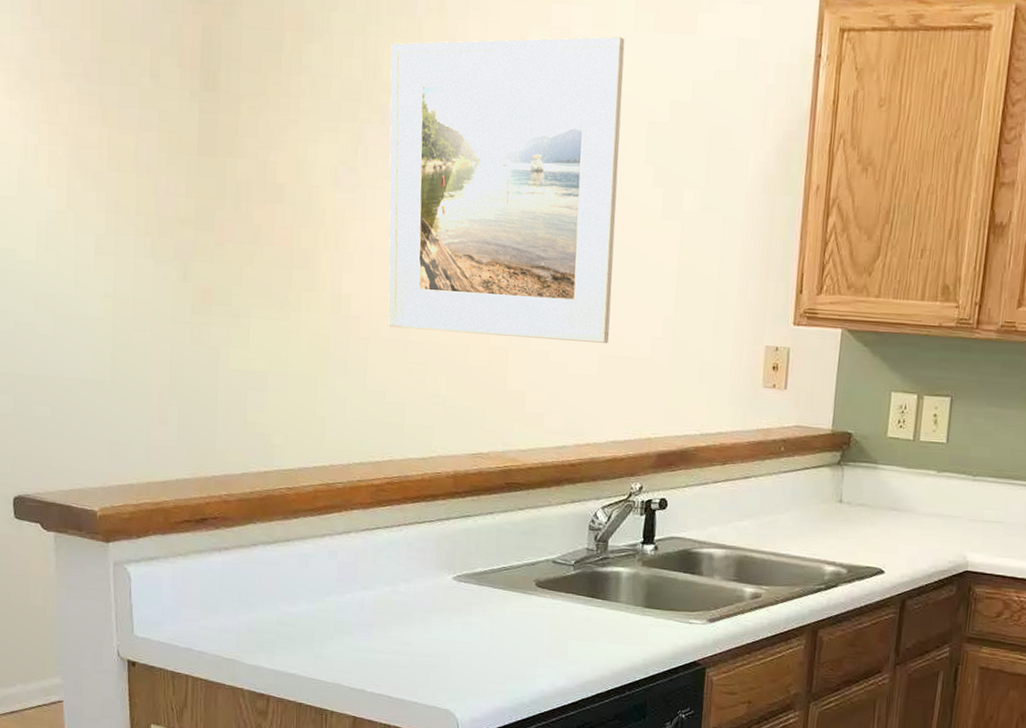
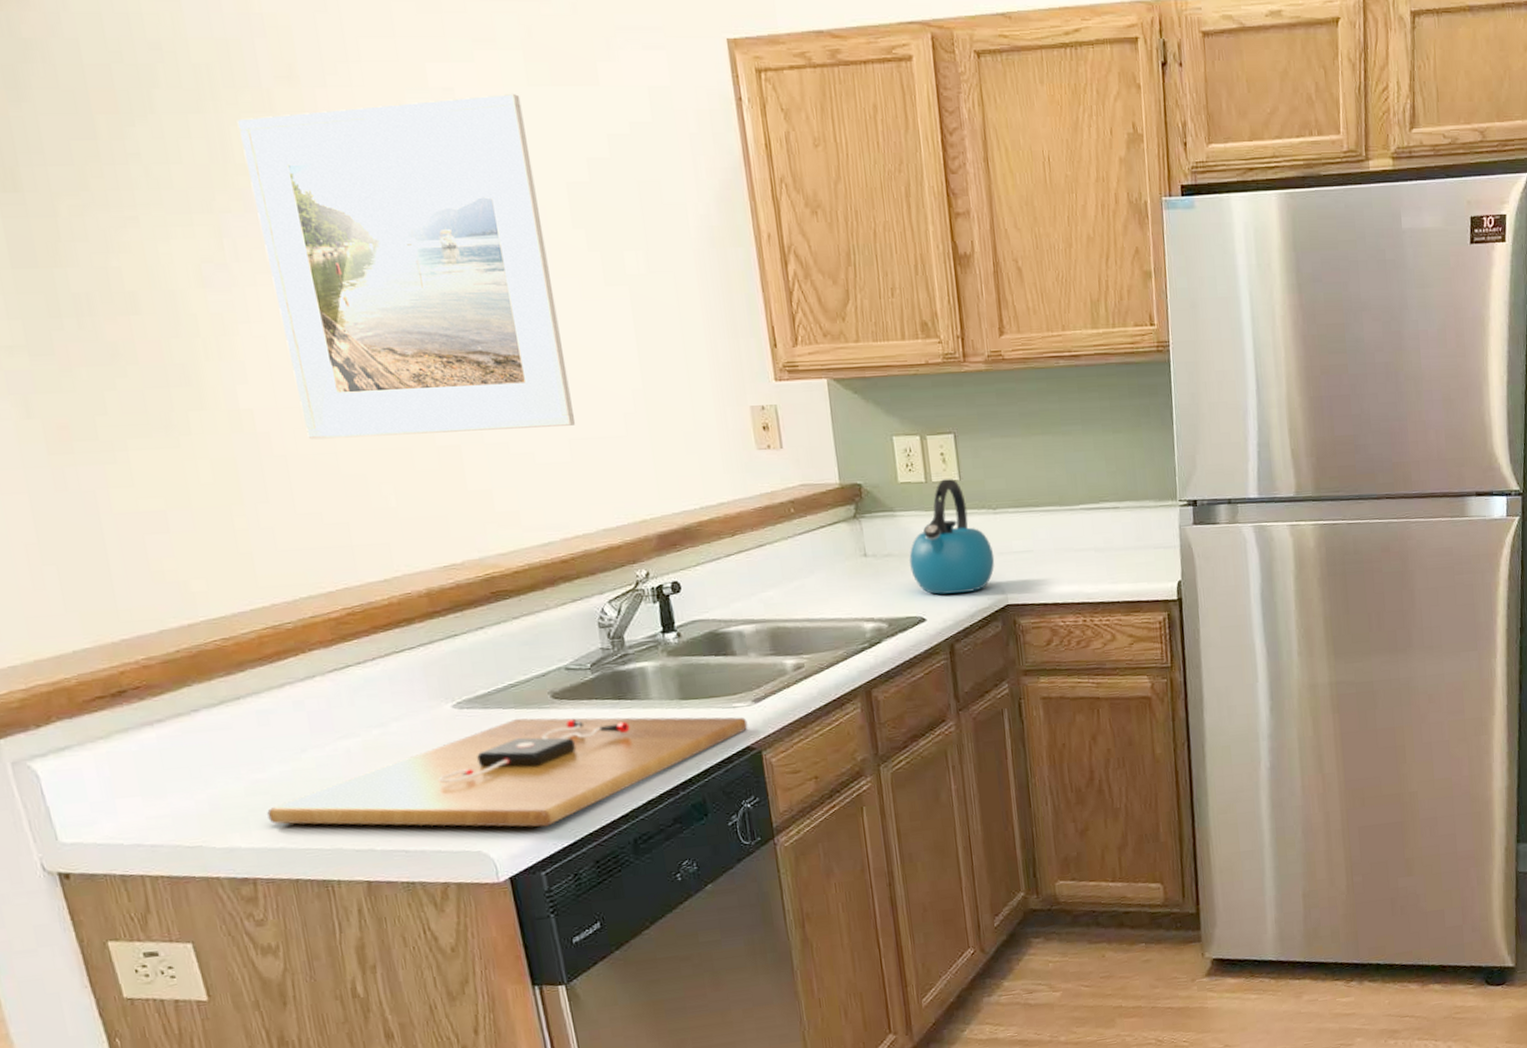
cutting board: none [290,598,699,700] -> present [267,717,748,827]
kettle: none [880,440,964,553] -> present [909,479,995,595]

